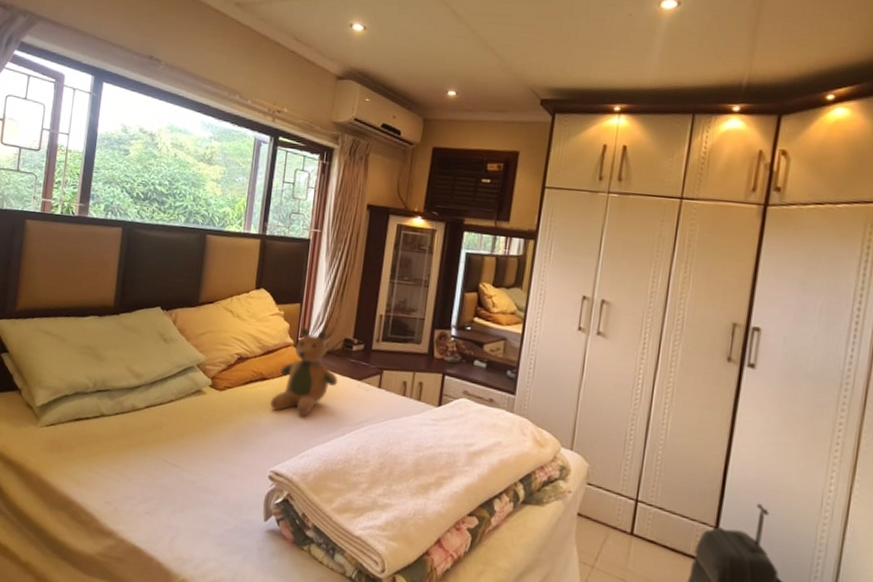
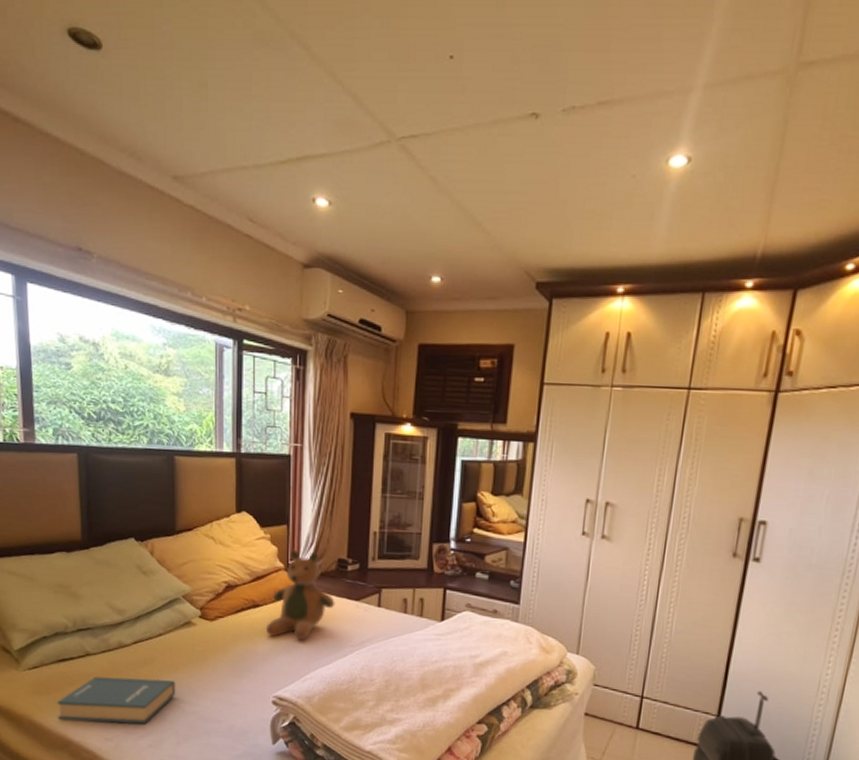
hardback book: none [65,438,180,490] -> present [57,676,176,724]

